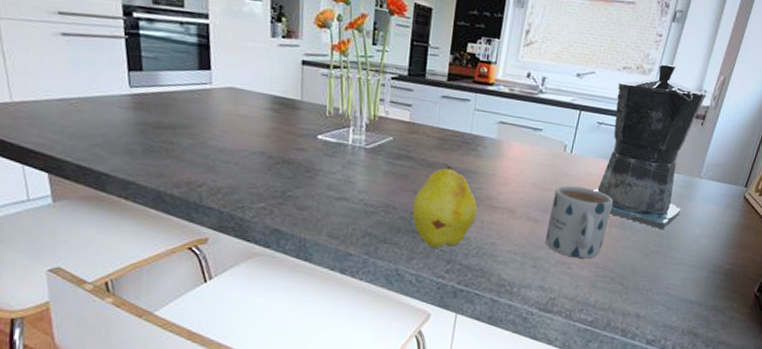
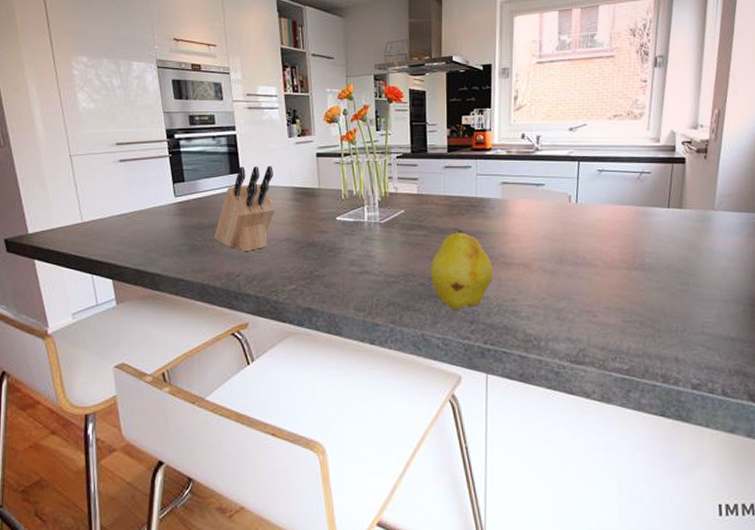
knife block: none [175,62,250,161] -> present [215,166,275,251]
mug: present [545,185,613,259] -> none [565,234,628,305]
coffee maker: present [593,63,707,230] -> none [605,106,704,267]

